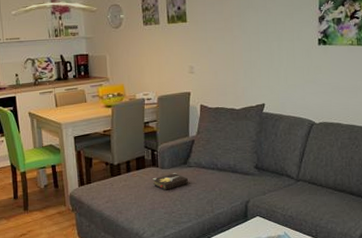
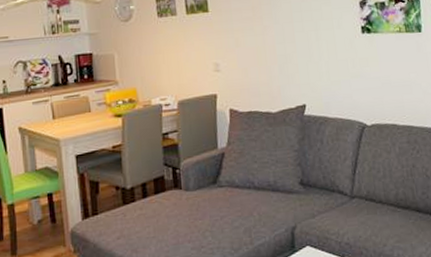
hardback book: present [153,173,188,190] -> none [175,195,219,219]

